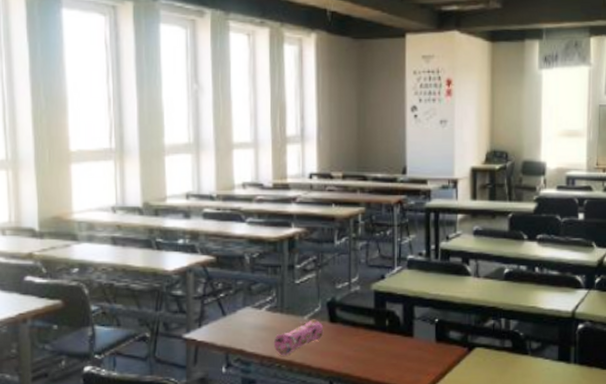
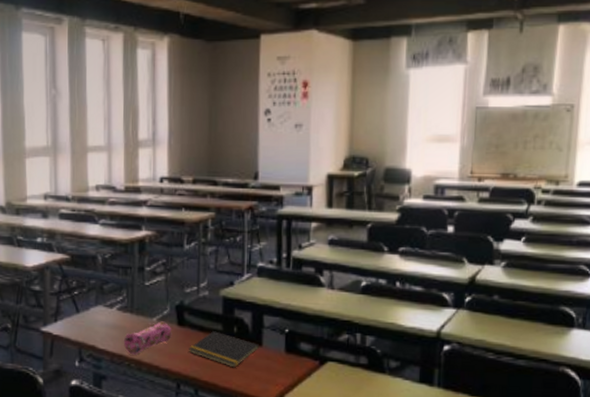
notepad: none [341,325,411,361] -> present [189,331,260,368]

